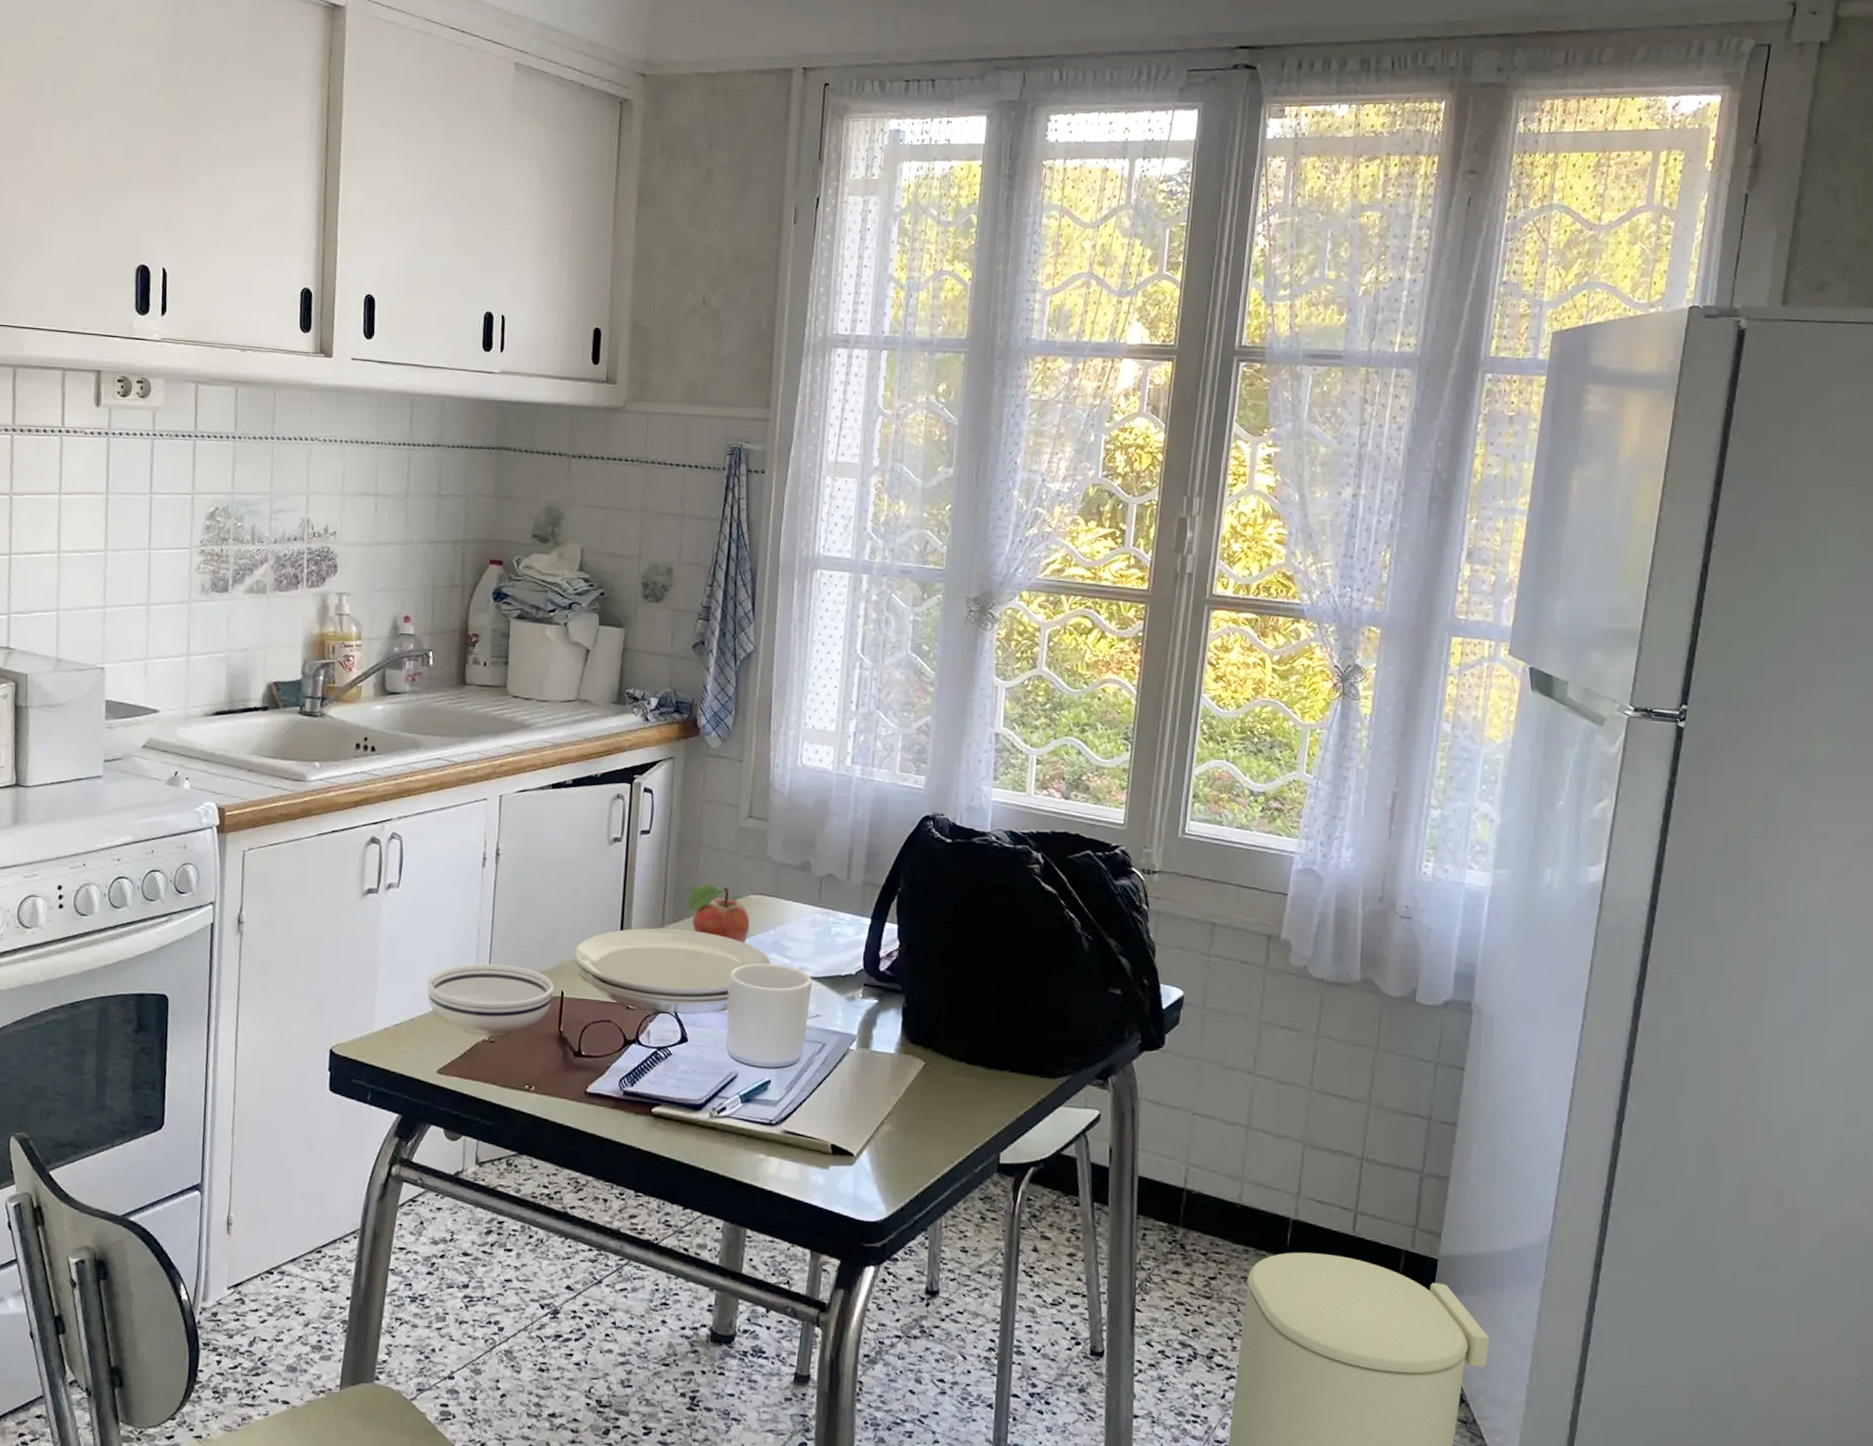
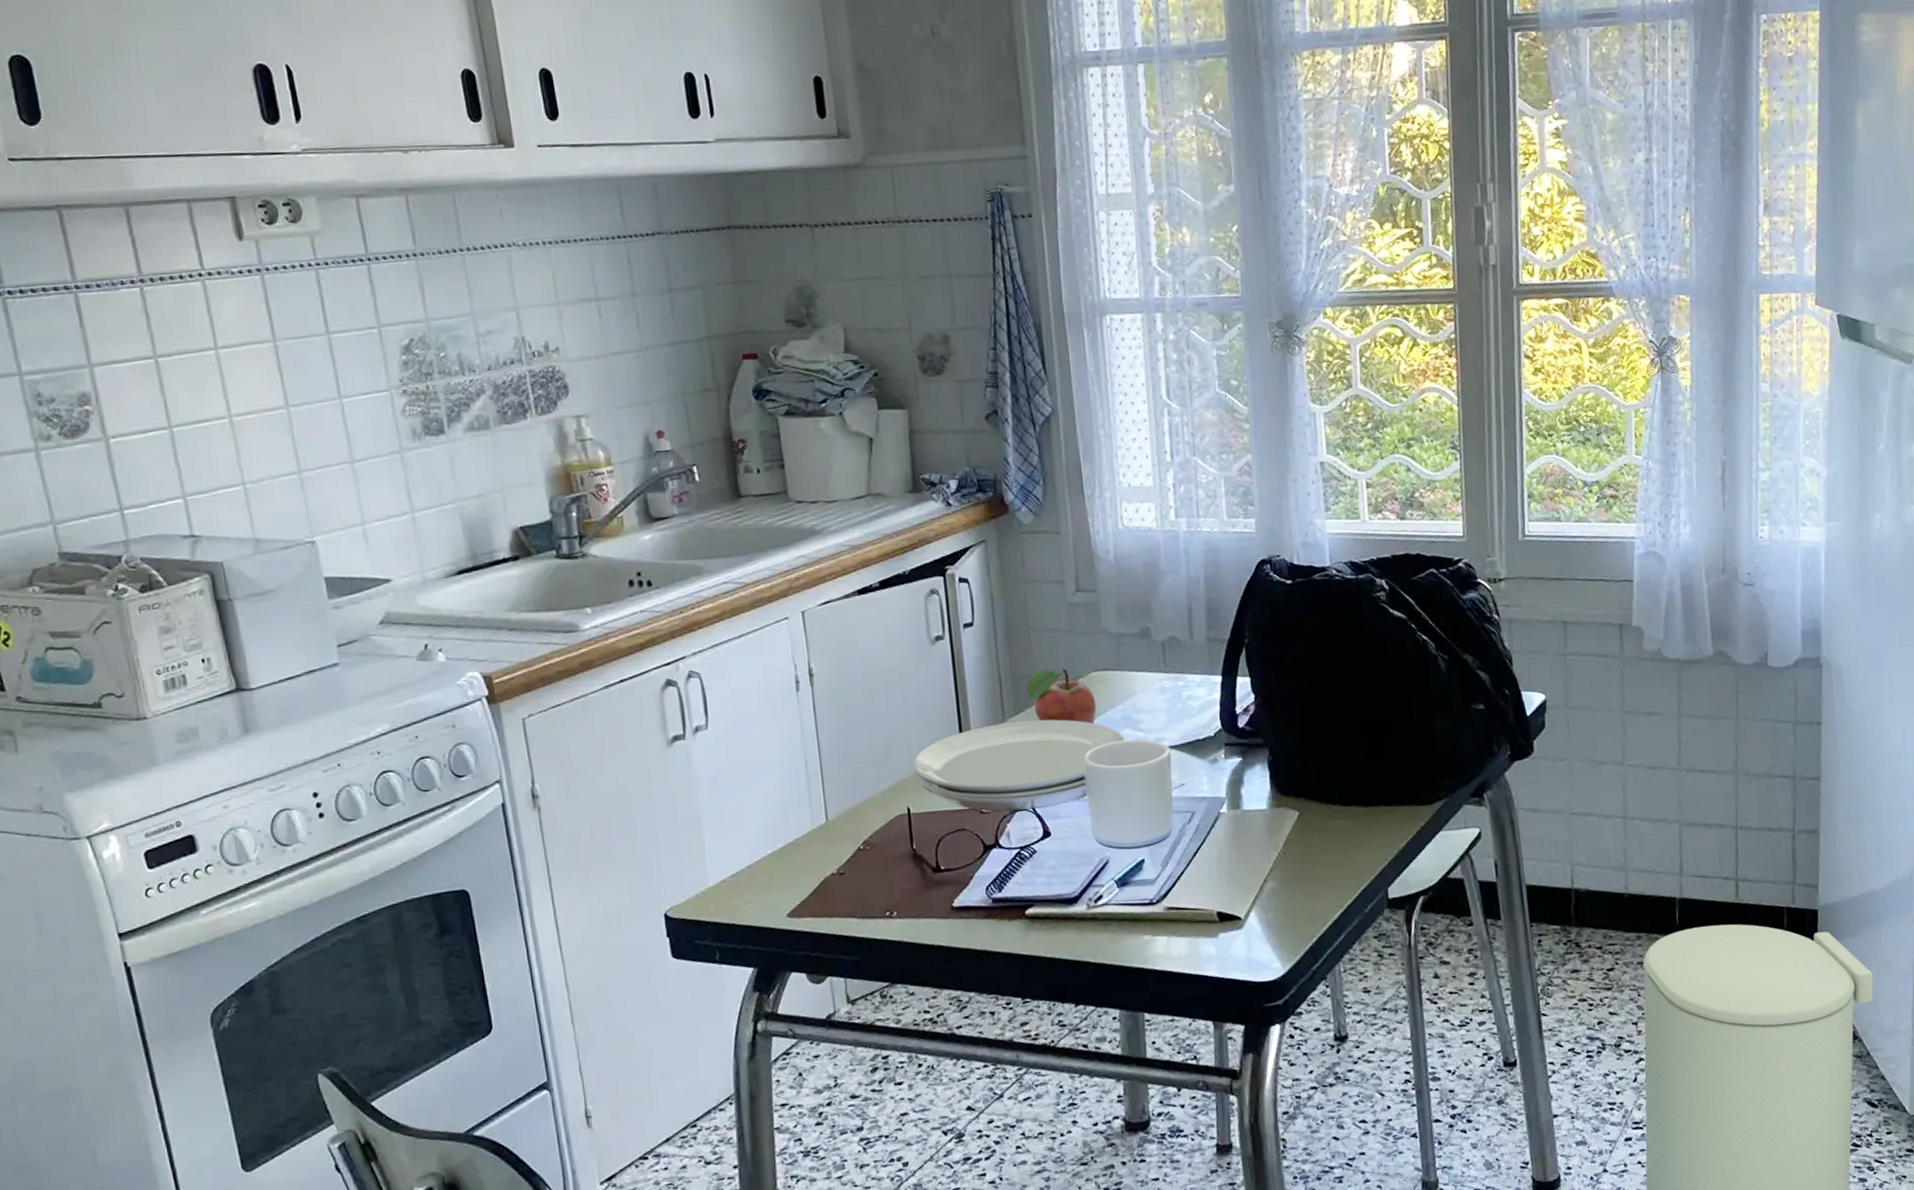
bowl: present [427,963,555,1037] -> none [758,789,899,870]

